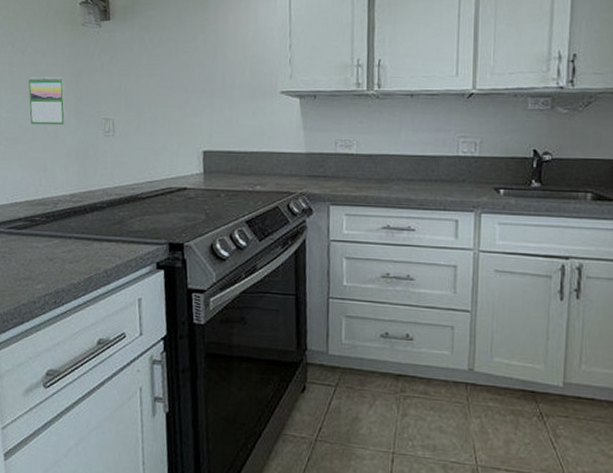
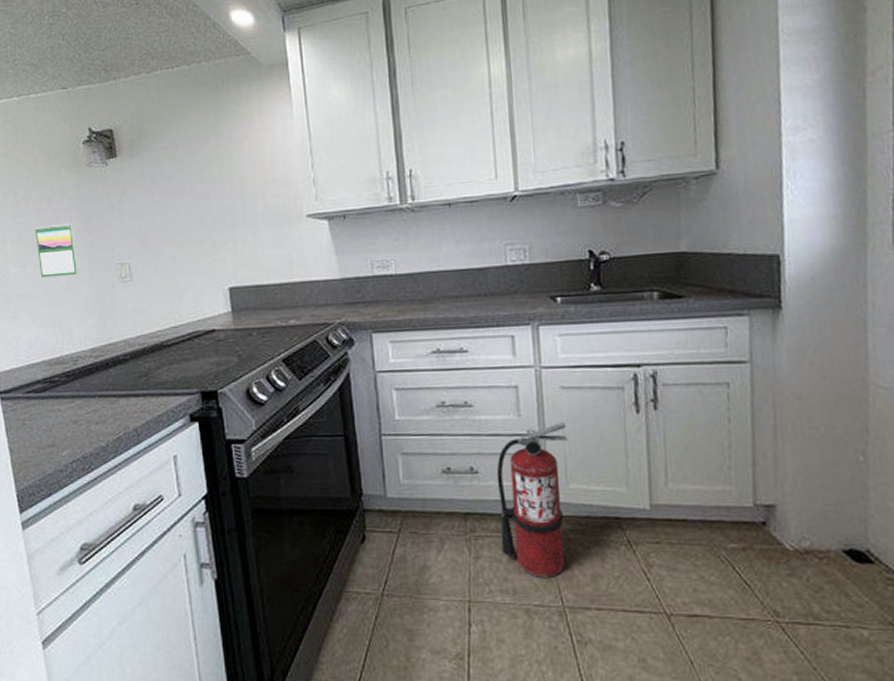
fire extinguisher: none [427,302,496,439] -> present [496,423,568,577]

